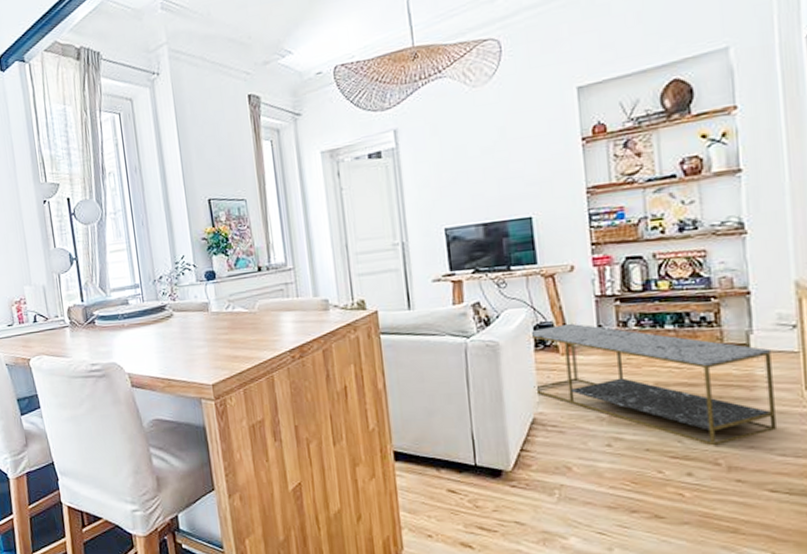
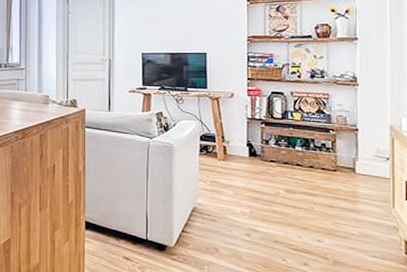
coffee table: present [529,323,776,446] -> none [196,136,370,244]

